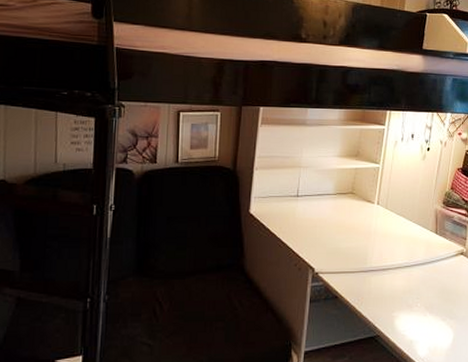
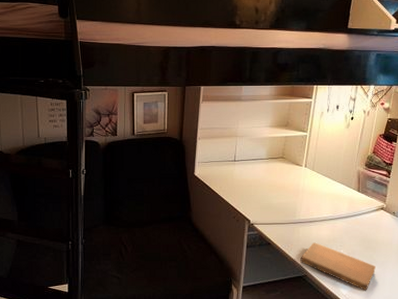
notebook: none [372,295,456,354] -> present [300,242,376,292]

